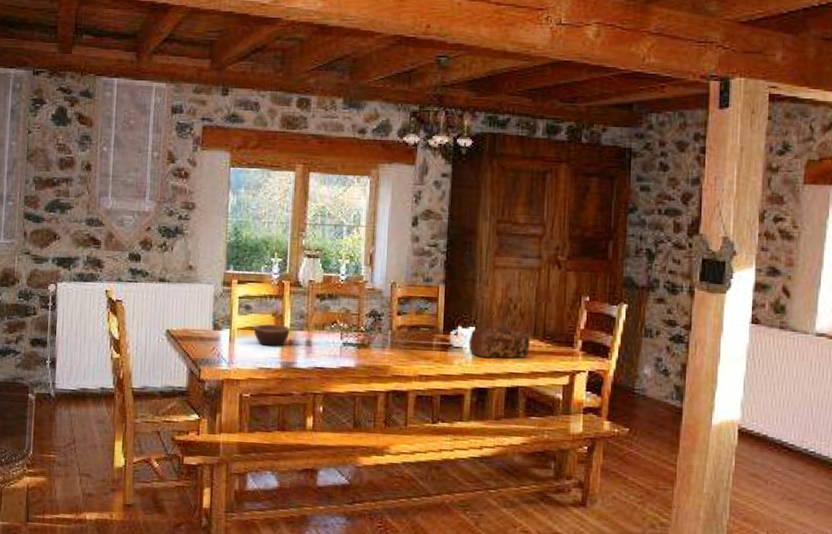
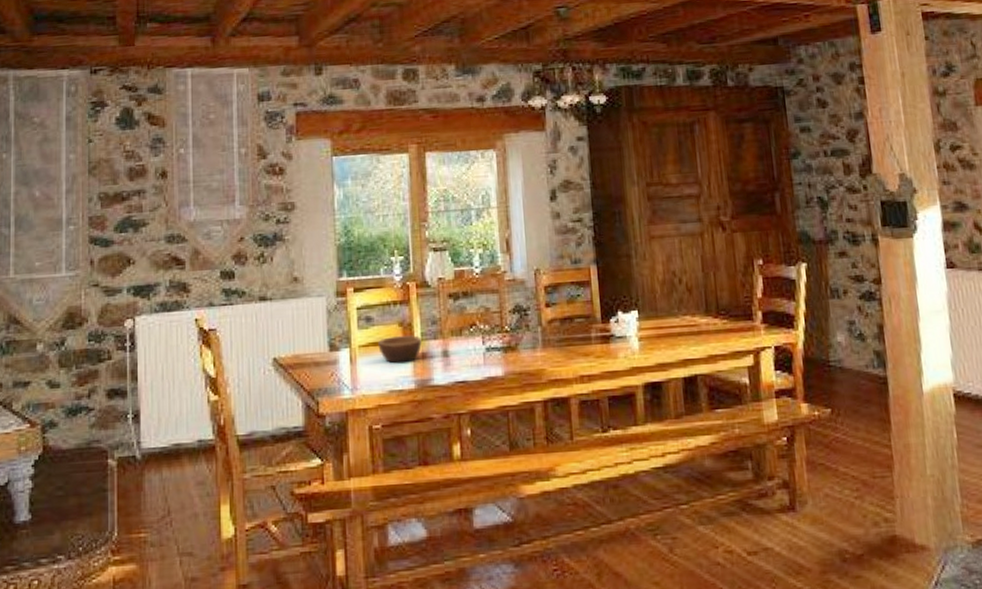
bread loaf: present [469,326,530,359] -> none [632,306,704,347]

